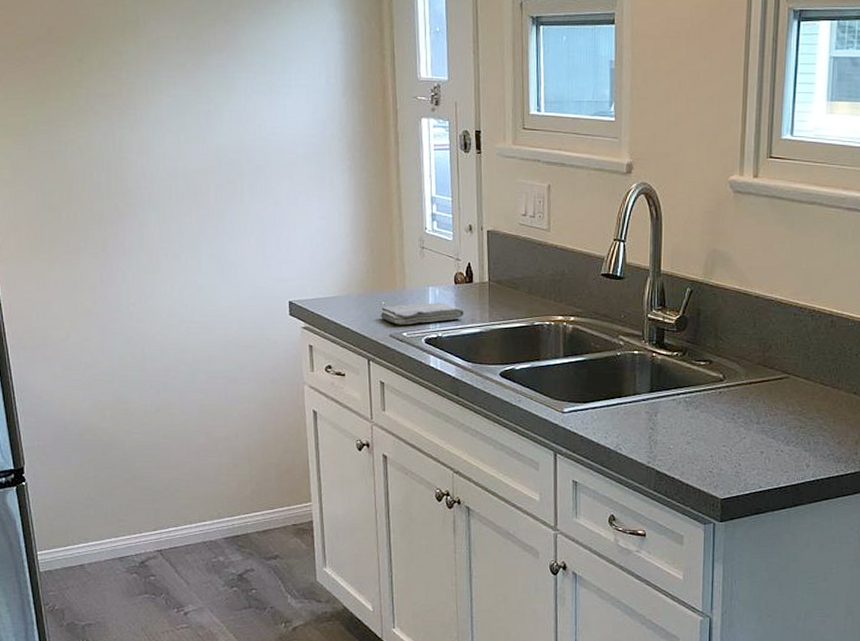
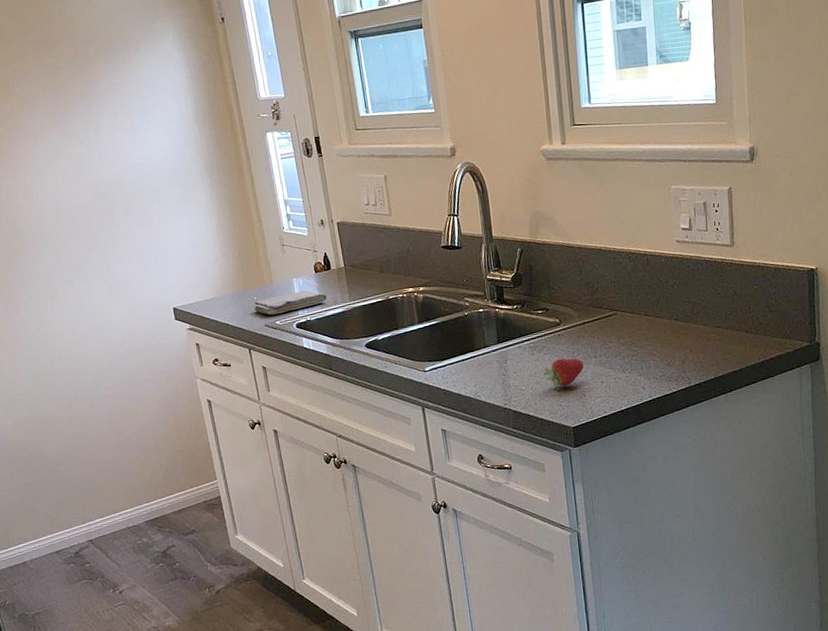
fruit: none [697,419,744,453] -> present [543,358,584,389]

